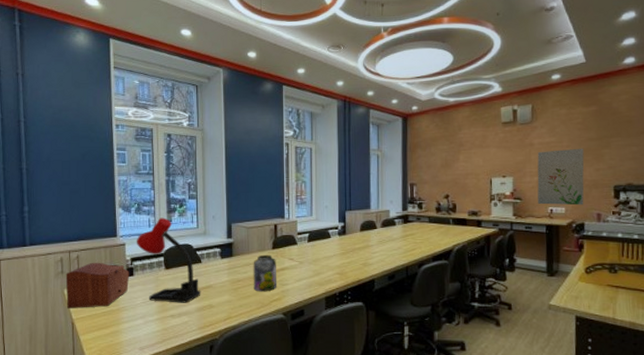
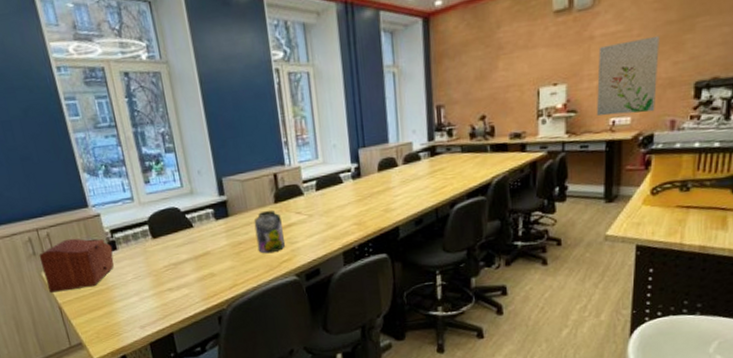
desk lamp: present [136,217,201,303] -> none [111,178,199,276]

